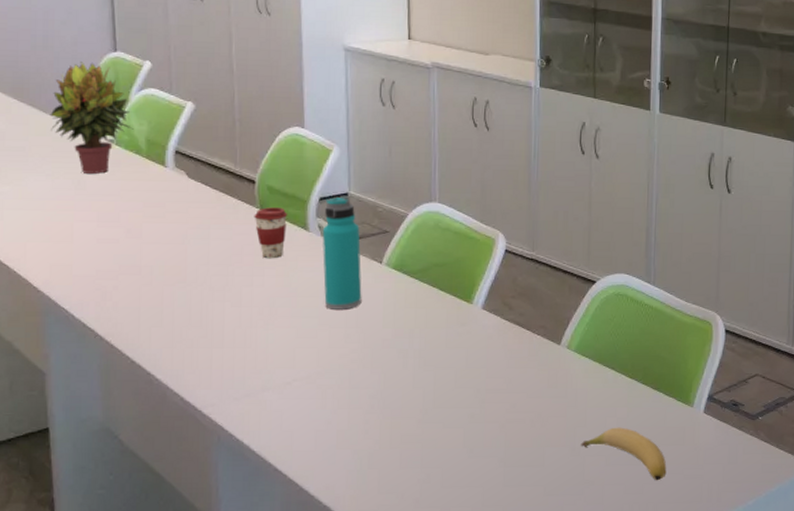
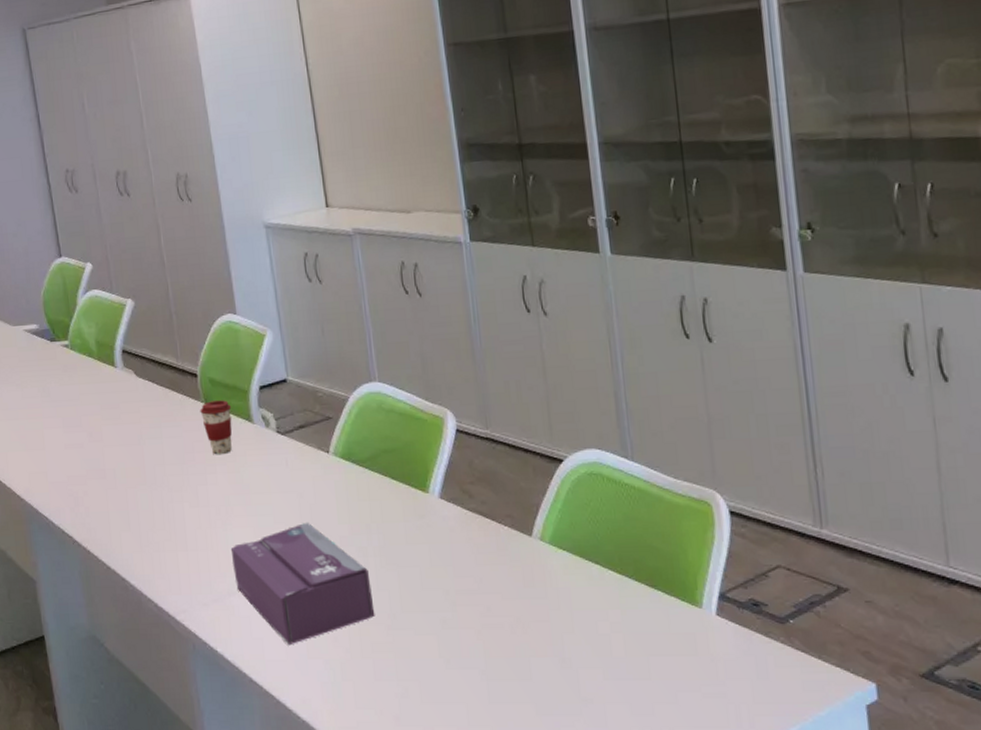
potted plant: present [50,62,133,174] -> none [13,270,84,380]
tissue box: none [270,325,408,437] -> present [230,522,375,646]
water bottle: present [322,196,362,310] -> none [265,383,314,506]
banana: present [581,427,667,481] -> none [571,633,680,700]

